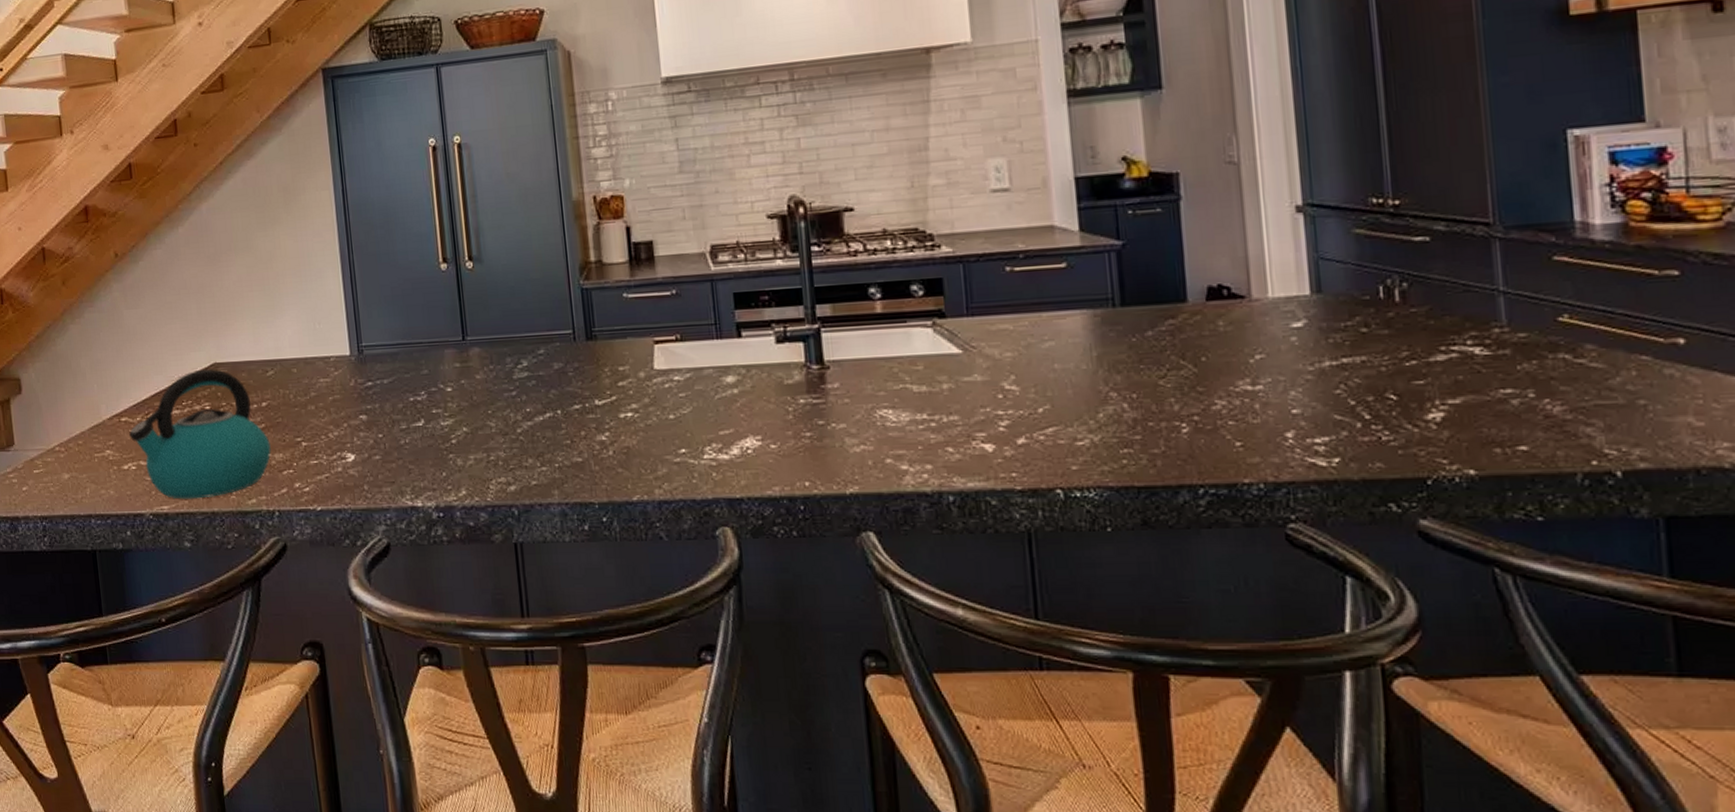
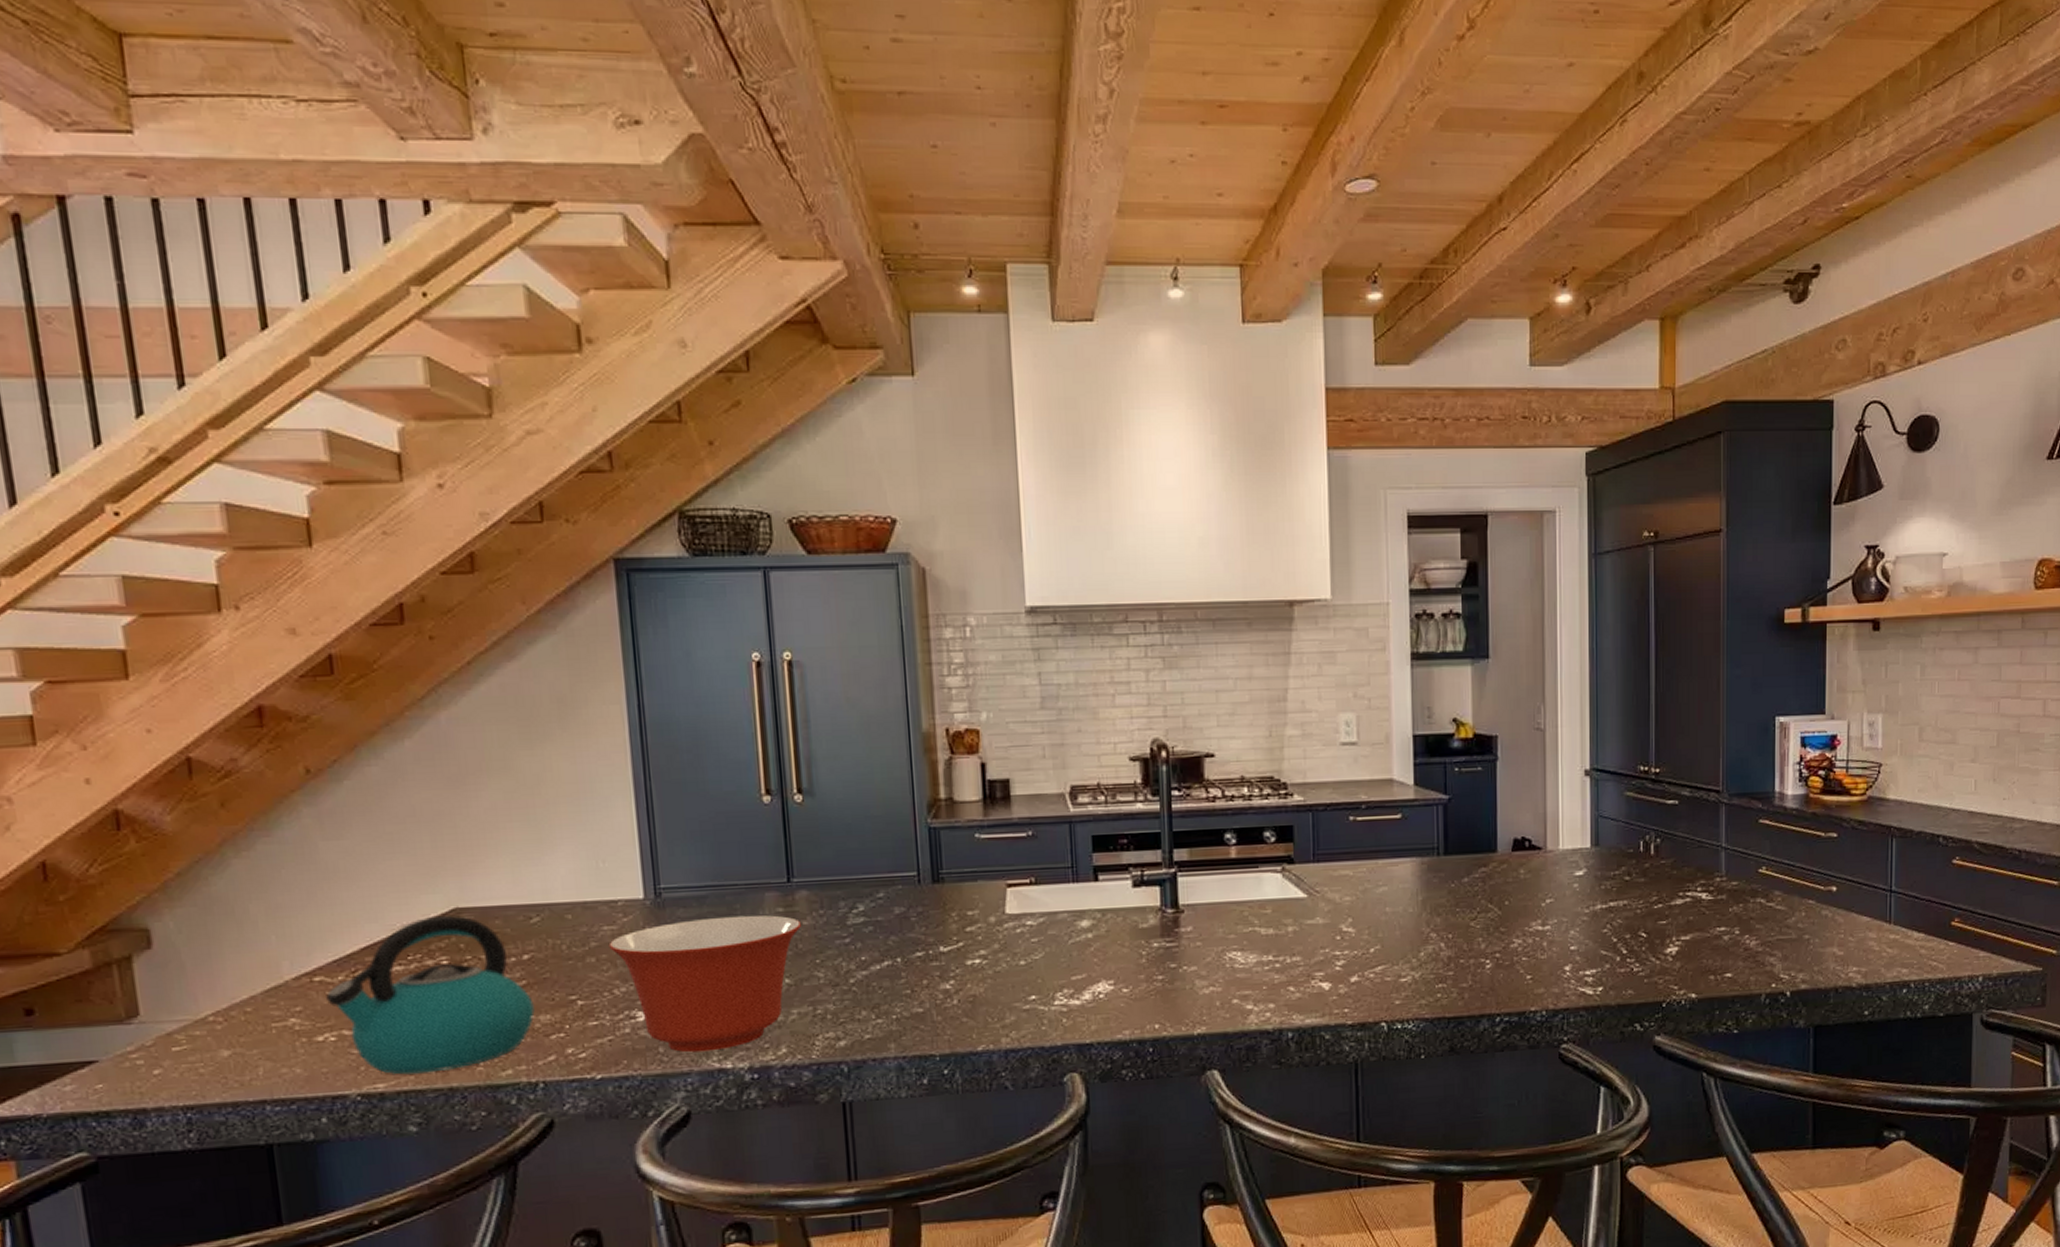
mixing bowl: none [324,369,476,491] -> present [608,915,802,1053]

